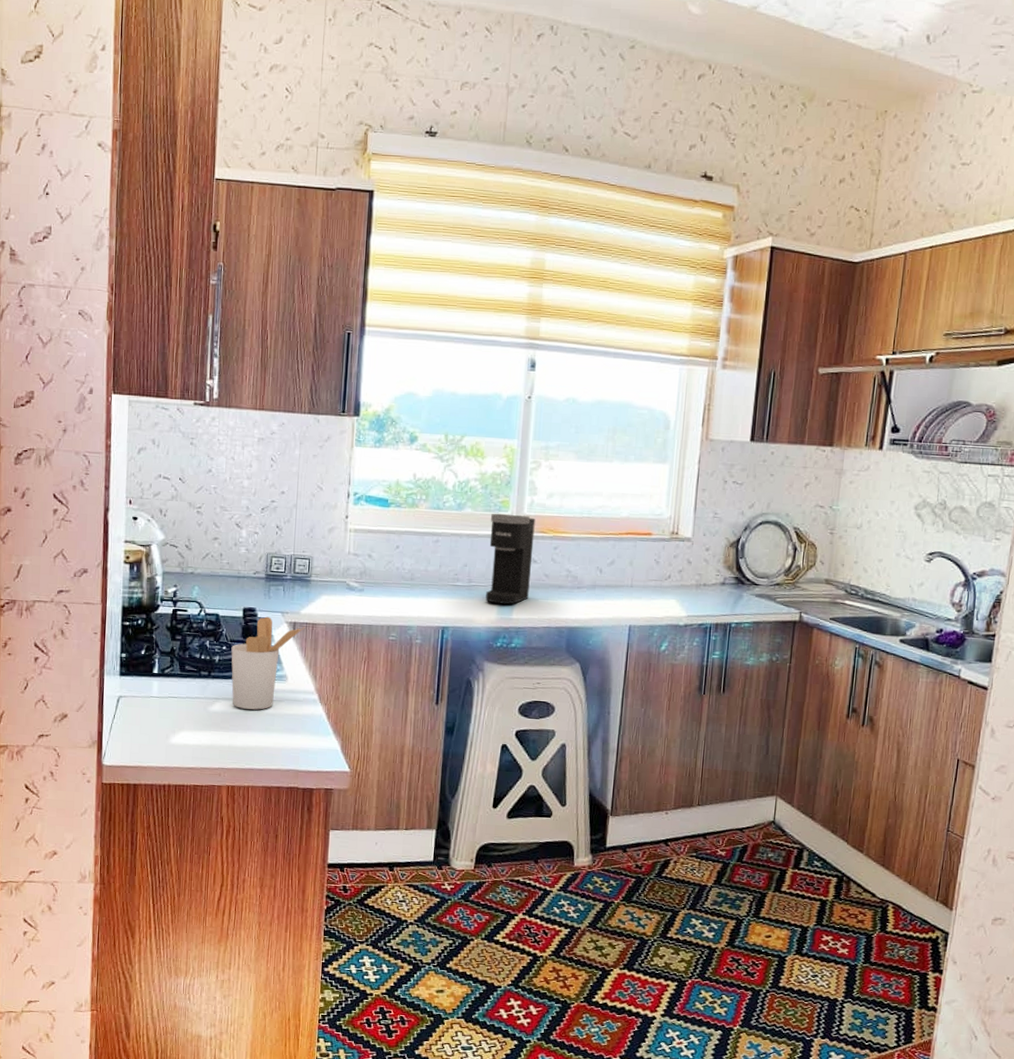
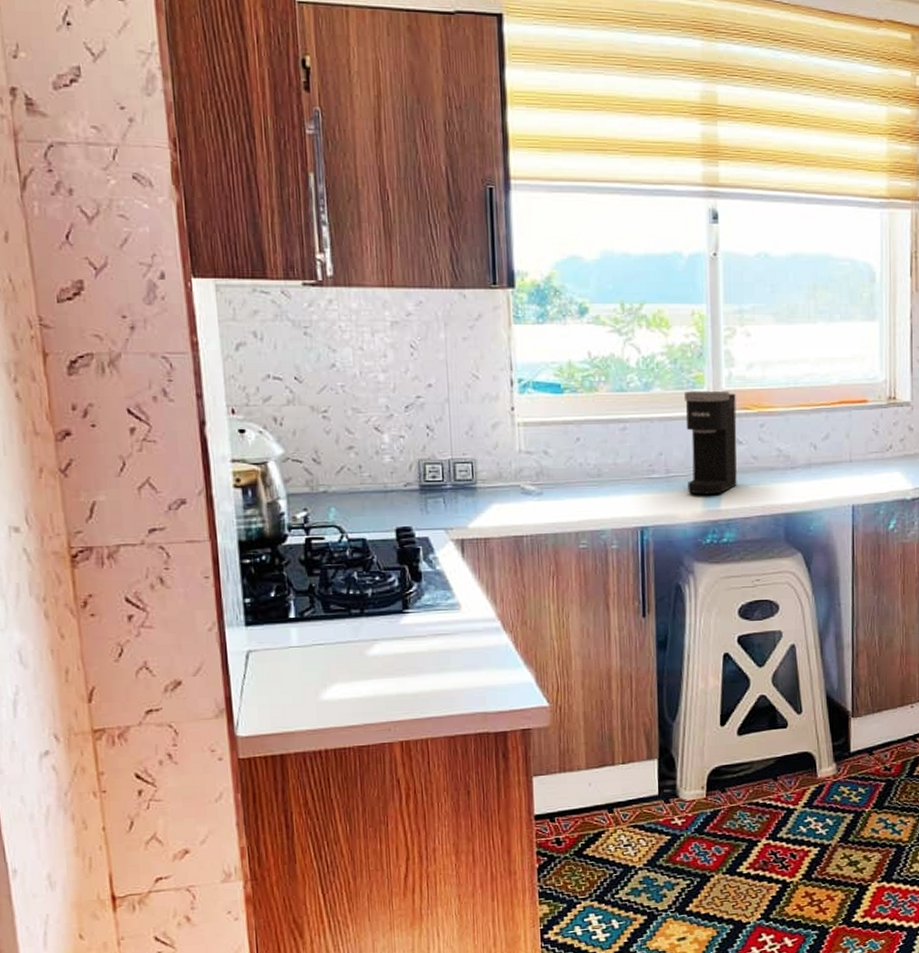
utensil holder: present [231,616,305,710] -> none [386,535,476,648]

